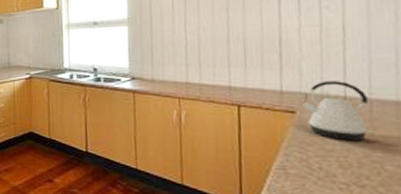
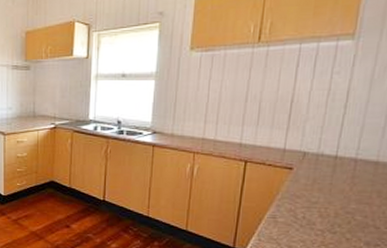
kettle: present [301,81,374,140] -> none [298,142,355,194]

